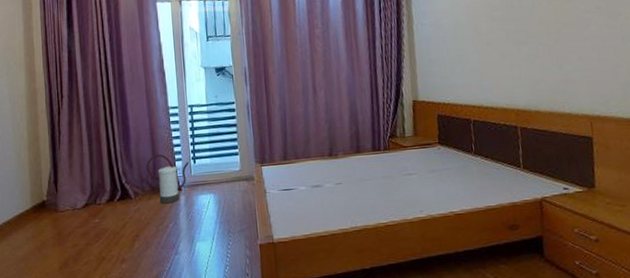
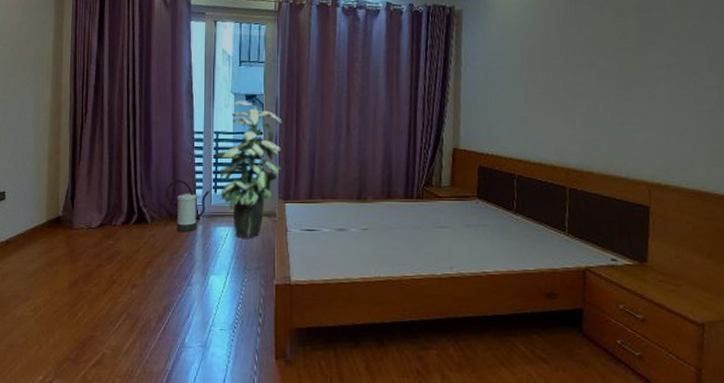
indoor plant: none [189,73,255,203] -> present [213,101,282,238]

